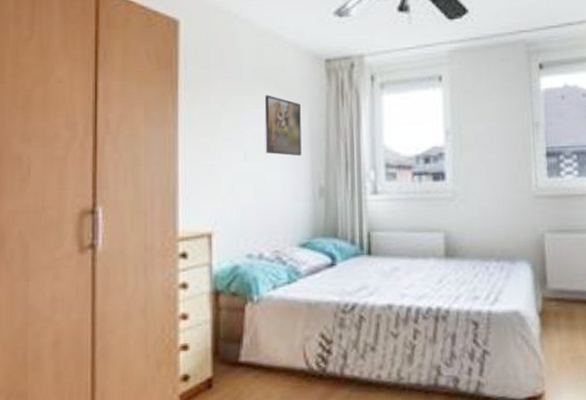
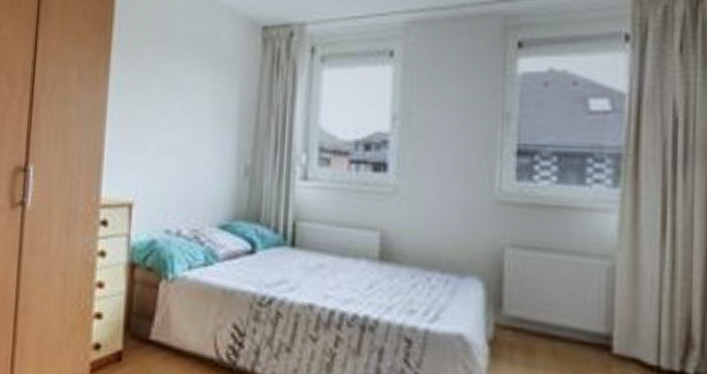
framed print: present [264,95,302,157] -> none [191,62,232,131]

